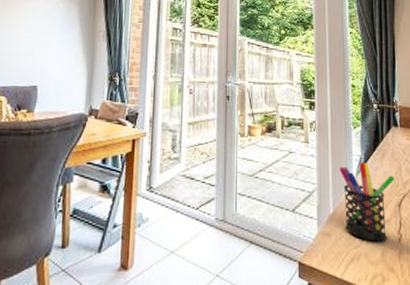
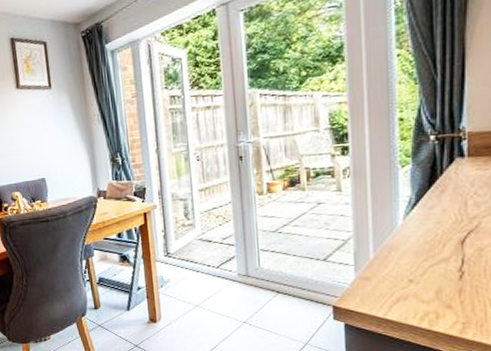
pen holder: present [339,162,395,242] -> none [381,202,458,282]

